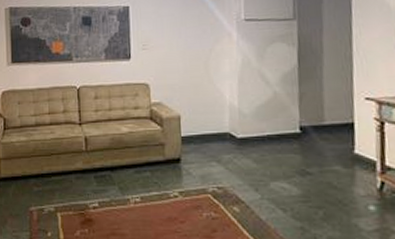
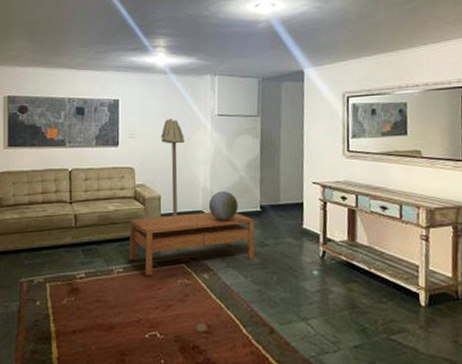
coffee table: none [146,134,295,207] -> present [130,211,255,275]
floor lamp: none [178,25,207,139] -> present [160,118,186,216]
decorative sphere: none [236,110,273,144] -> present [208,191,238,221]

